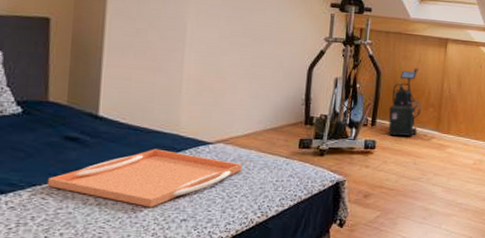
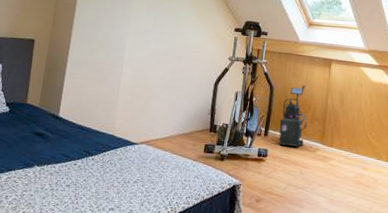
serving tray: present [48,149,243,207] -> none [19,146,159,196]

